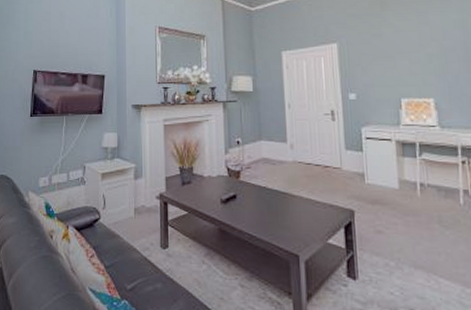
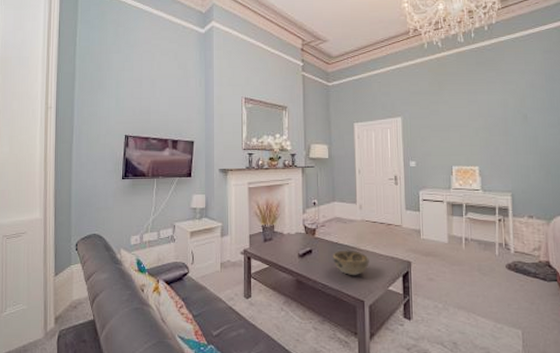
decorative bowl: none [261,196,304,225] -> present [333,251,369,275]

